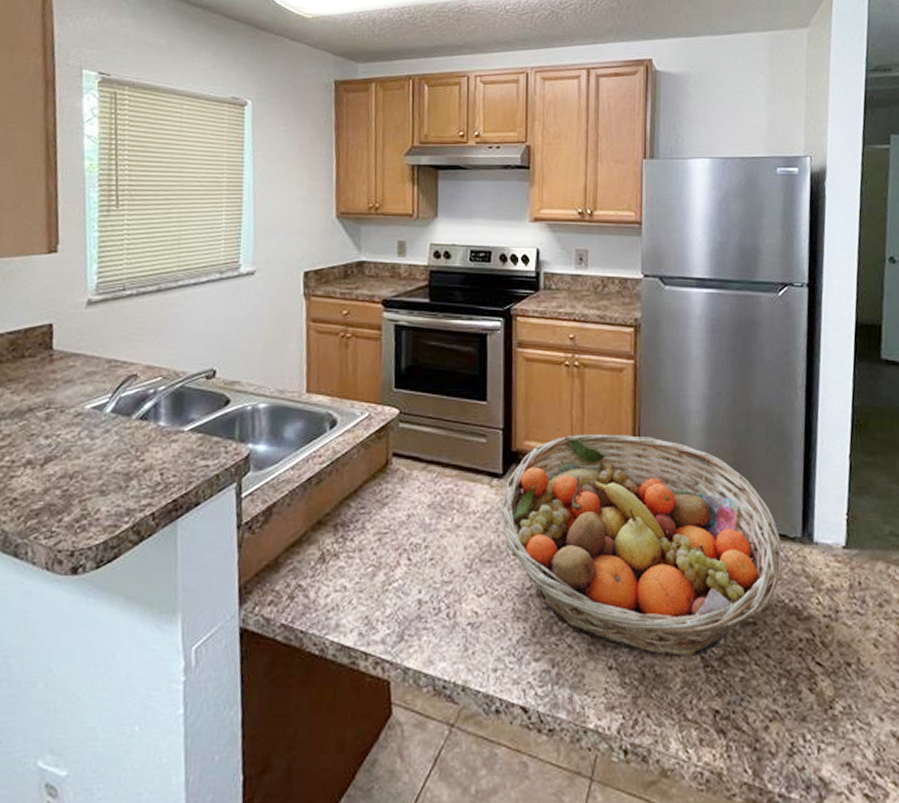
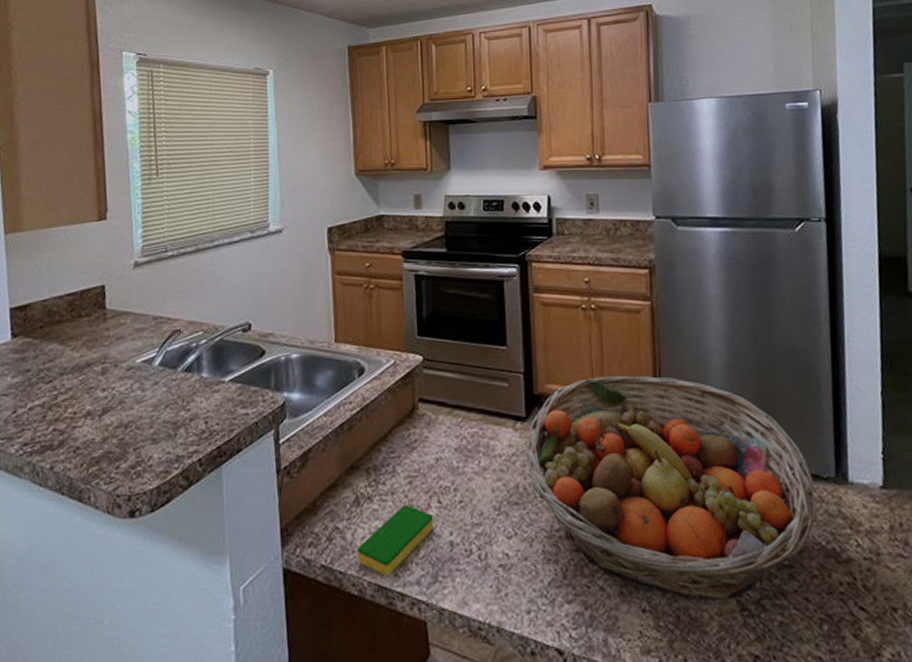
dish sponge: none [320,561,402,634] -> present [357,504,434,575]

